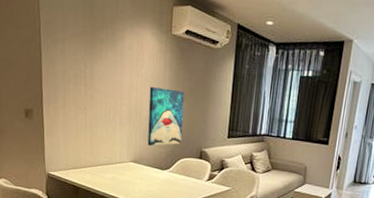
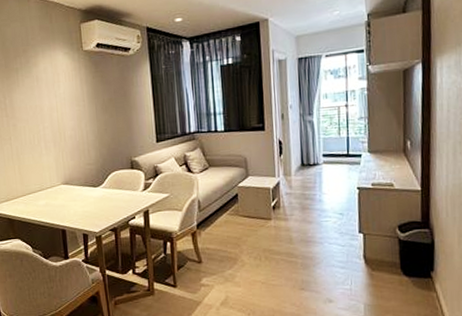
wall art: present [147,87,185,146] -> none [69,103,111,164]

